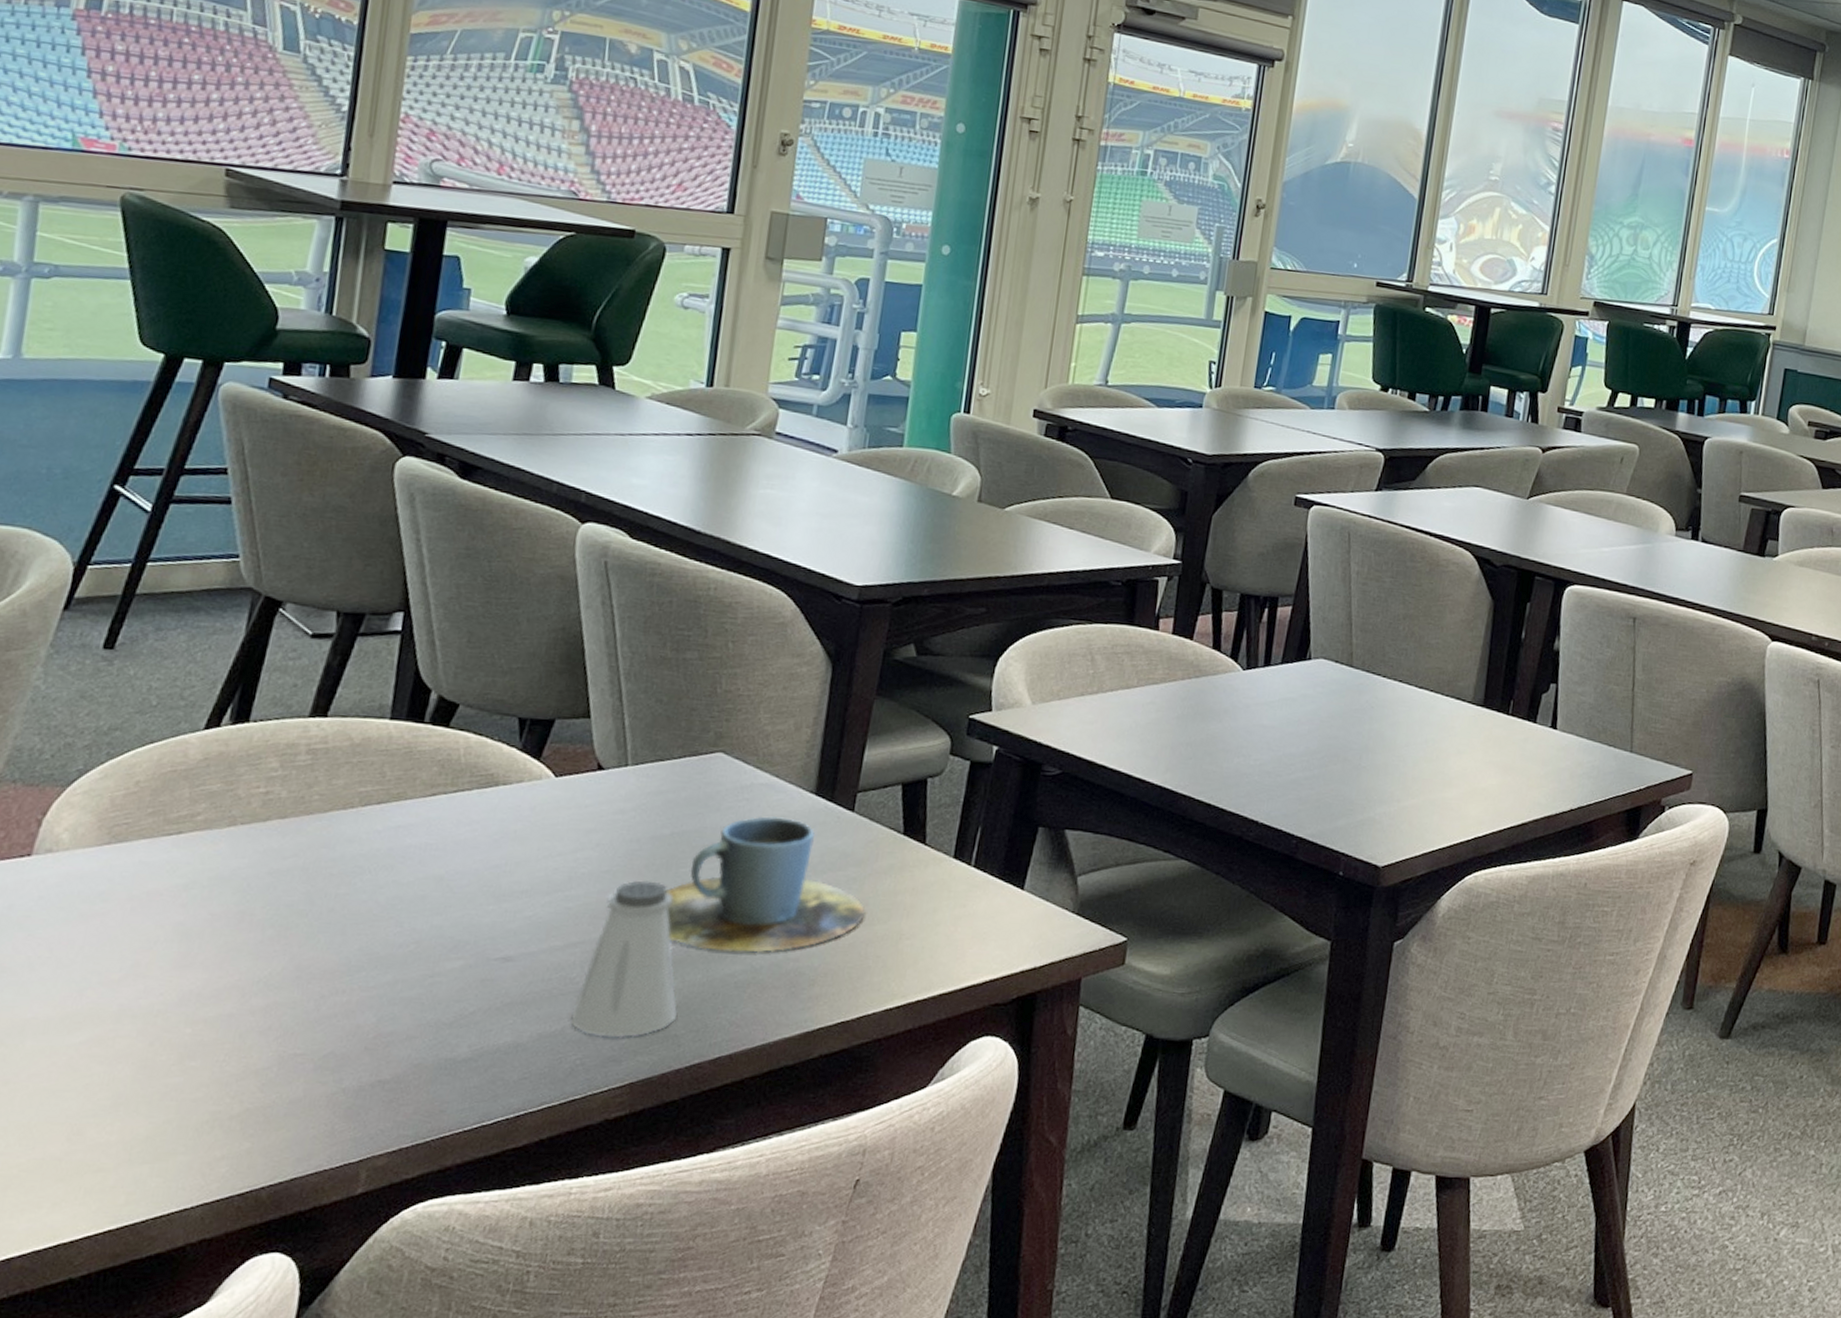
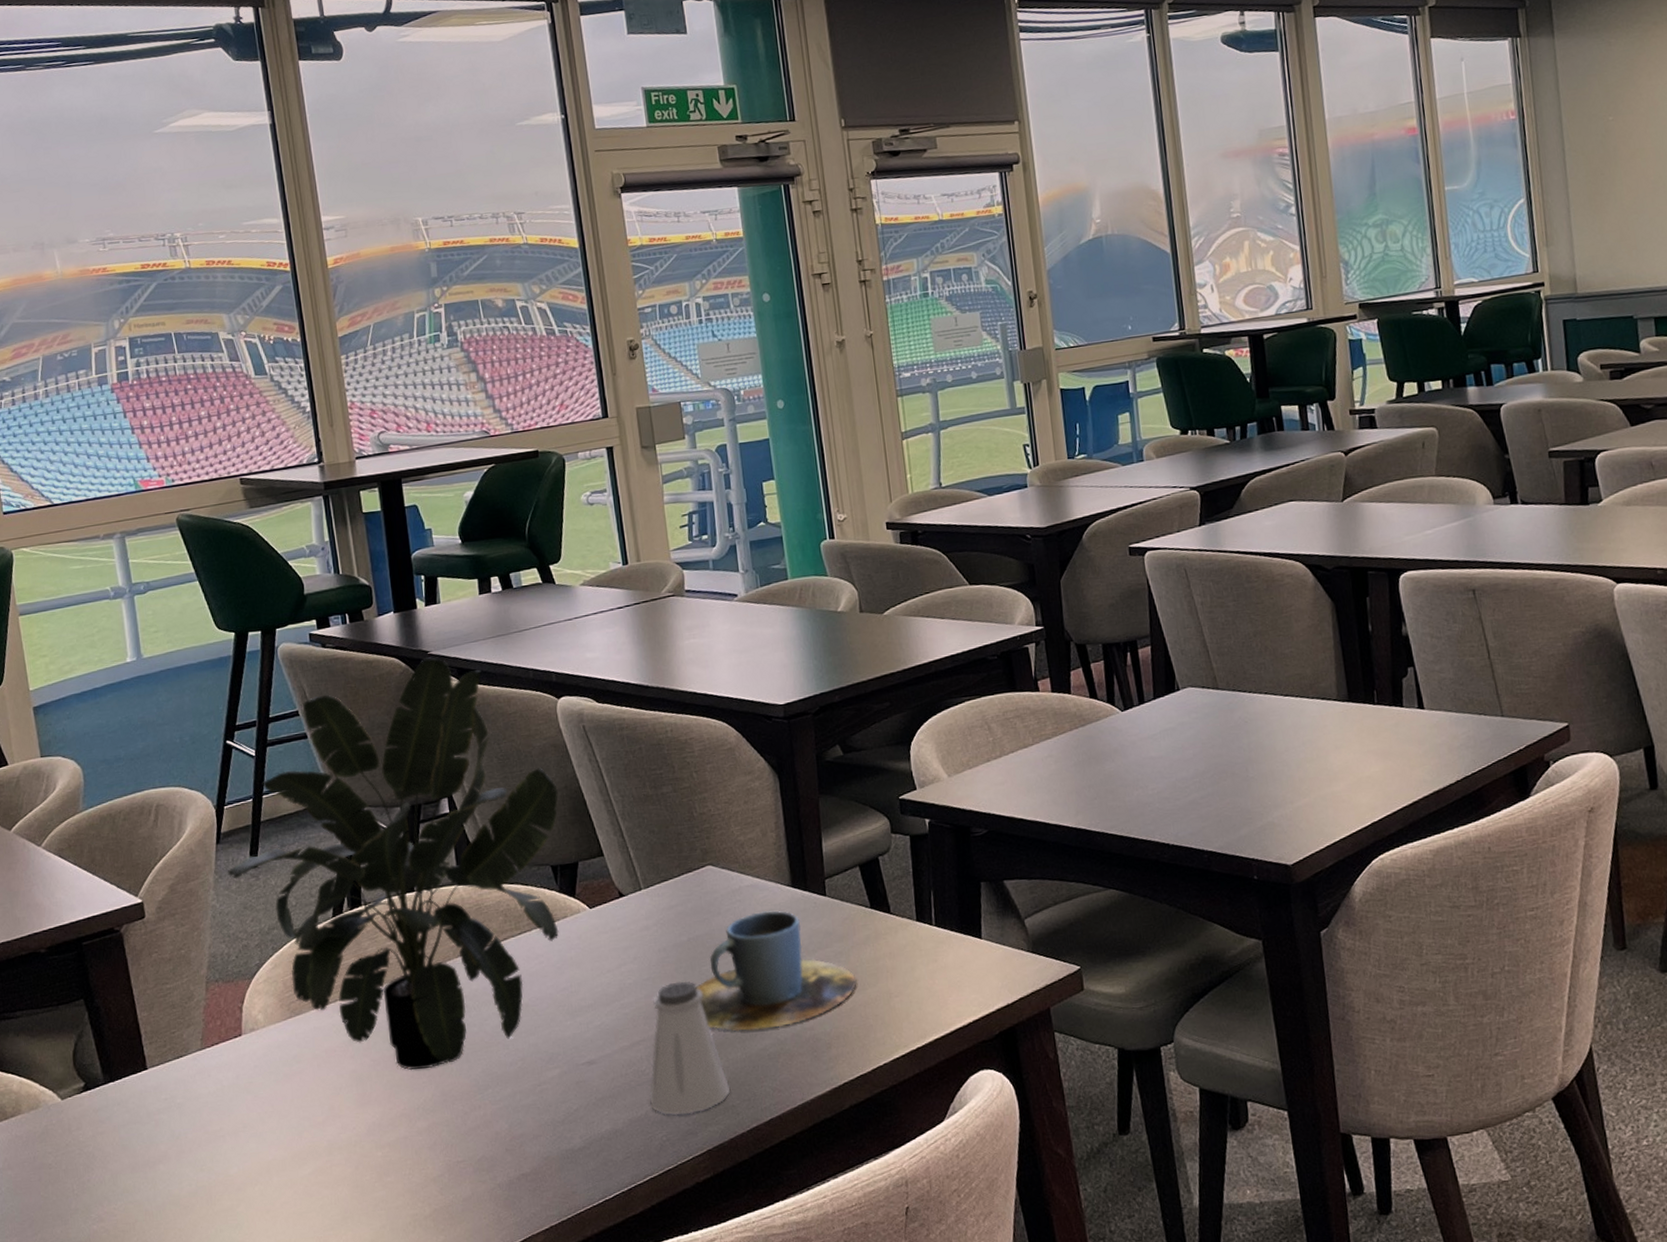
potted plant: none [69,440,553,935] -> present [228,657,559,1071]

